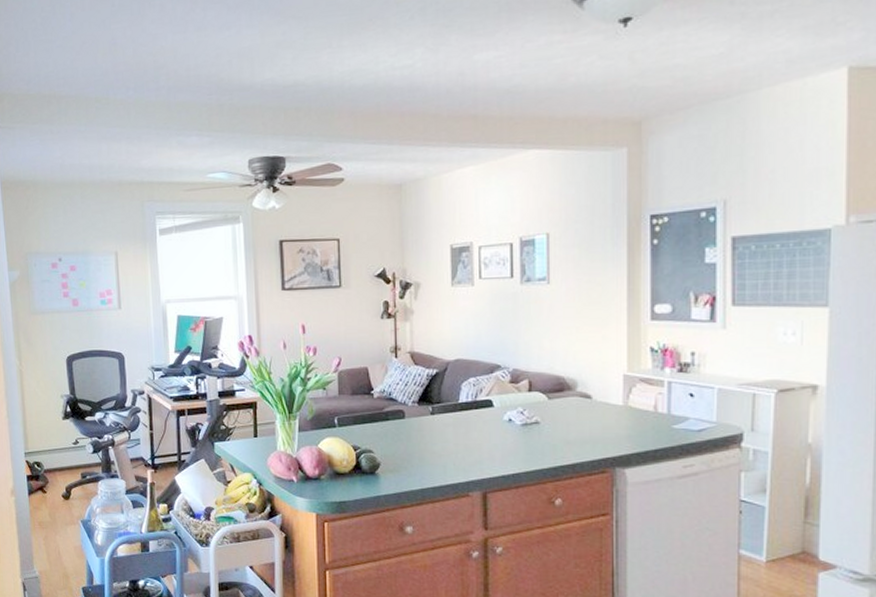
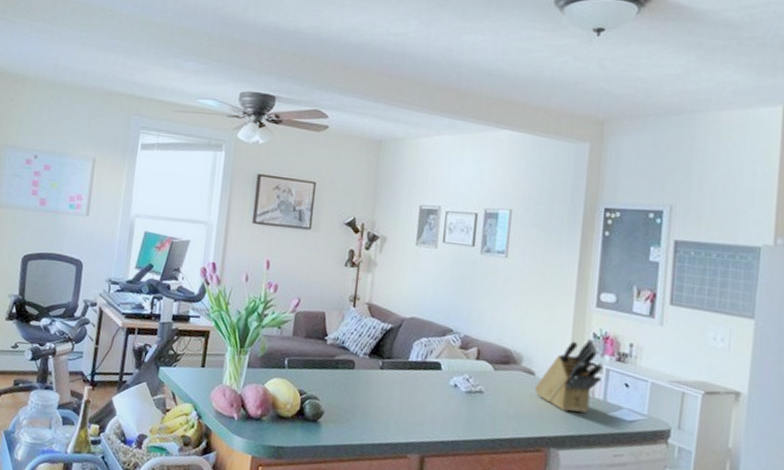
knife block: none [594,353,663,430] -> present [535,338,603,413]

